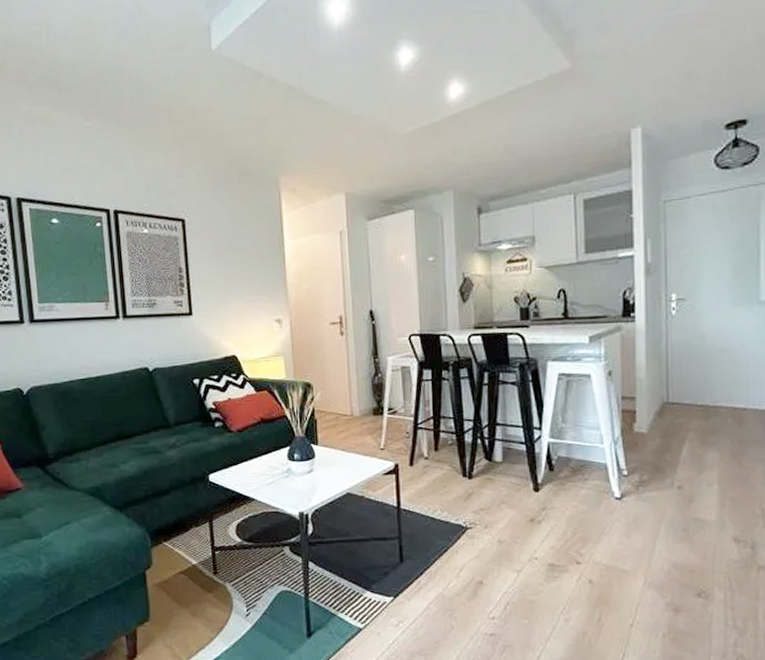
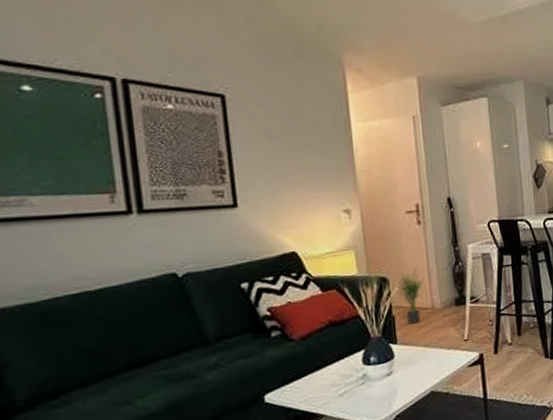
potted plant: none [318,375,344,428] -> present [395,267,424,324]

